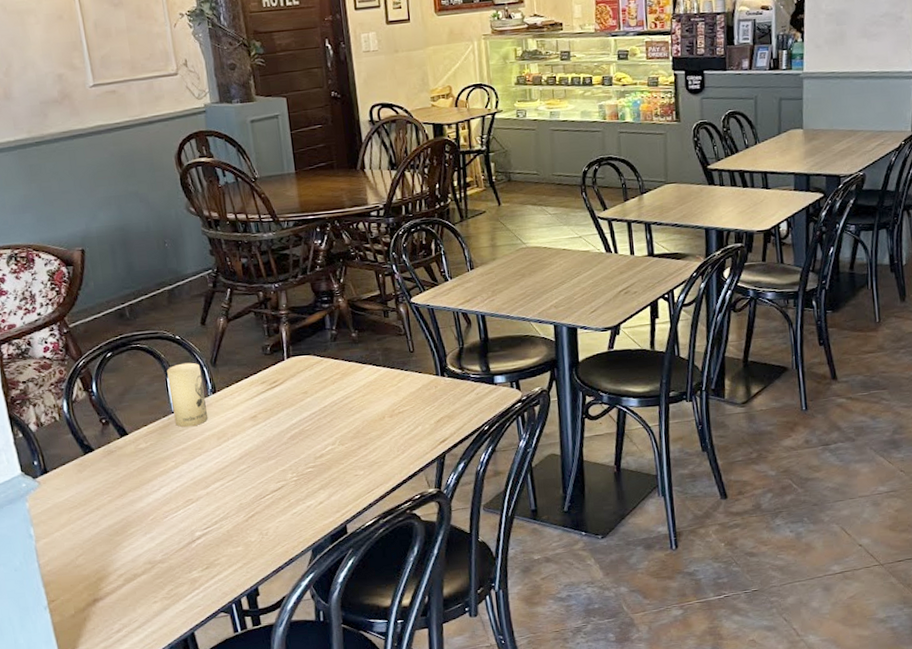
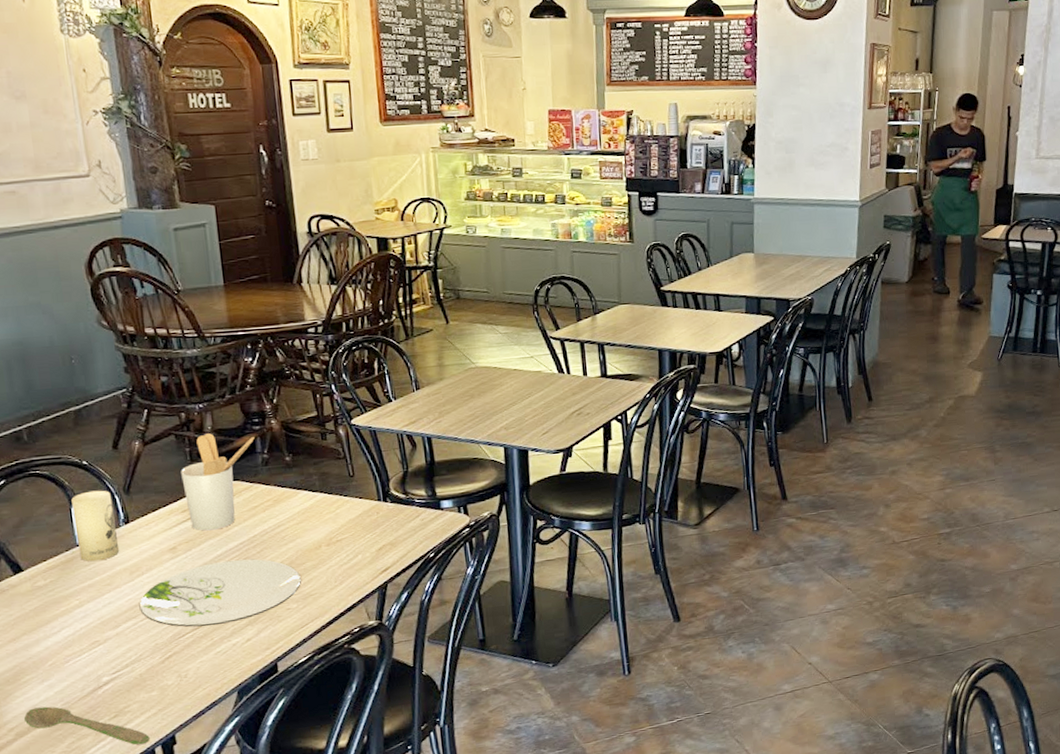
spoon: none [131,556,237,594] -> present [24,706,150,745]
plate: none [225,428,368,490] -> present [139,559,302,627]
utensil holder: none [260,311,324,401] -> present [181,433,255,531]

